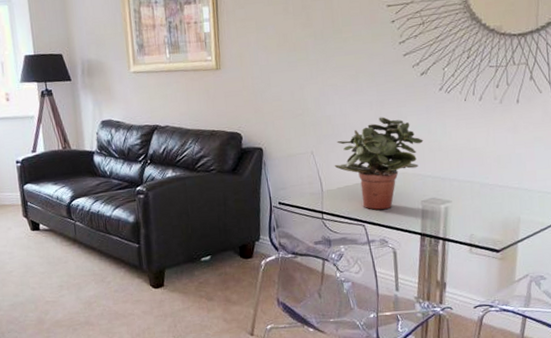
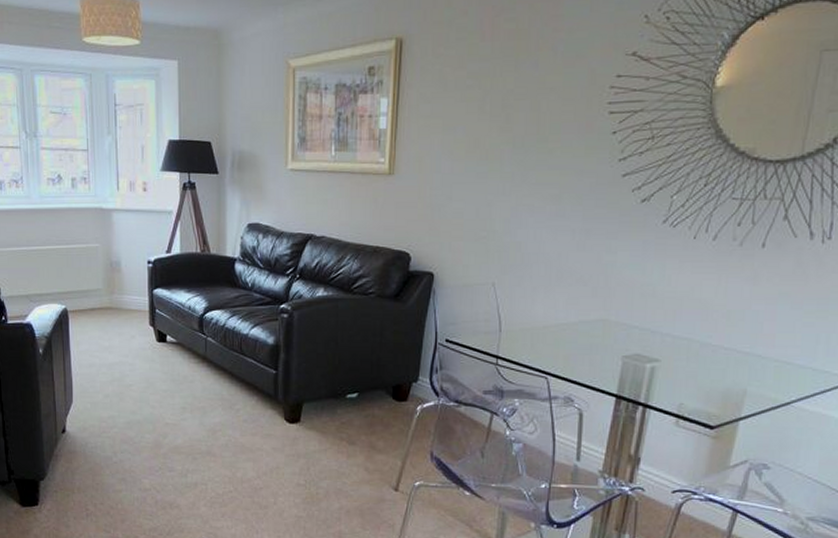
potted plant: present [334,117,424,210] -> none [518,249,634,362]

